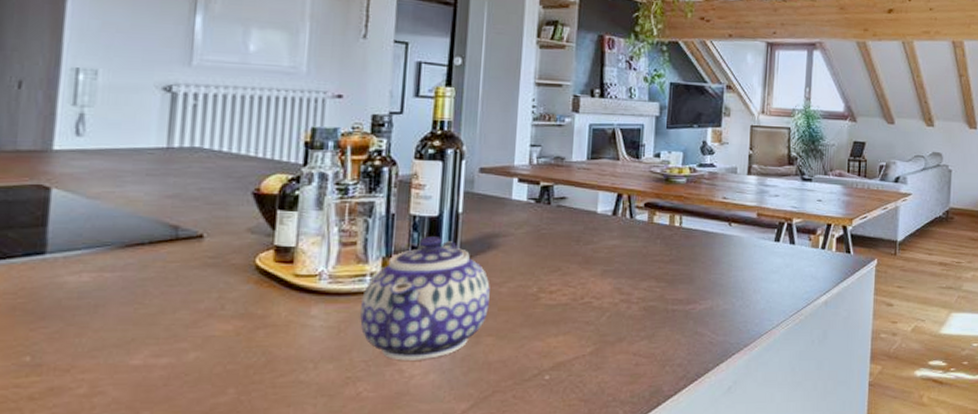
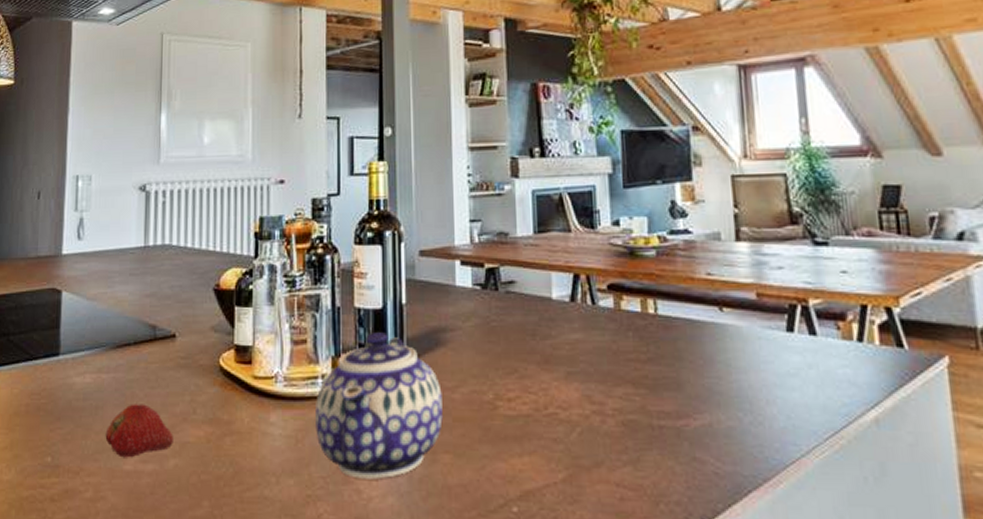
fruit: none [106,301,195,354] -> present [105,404,173,458]

